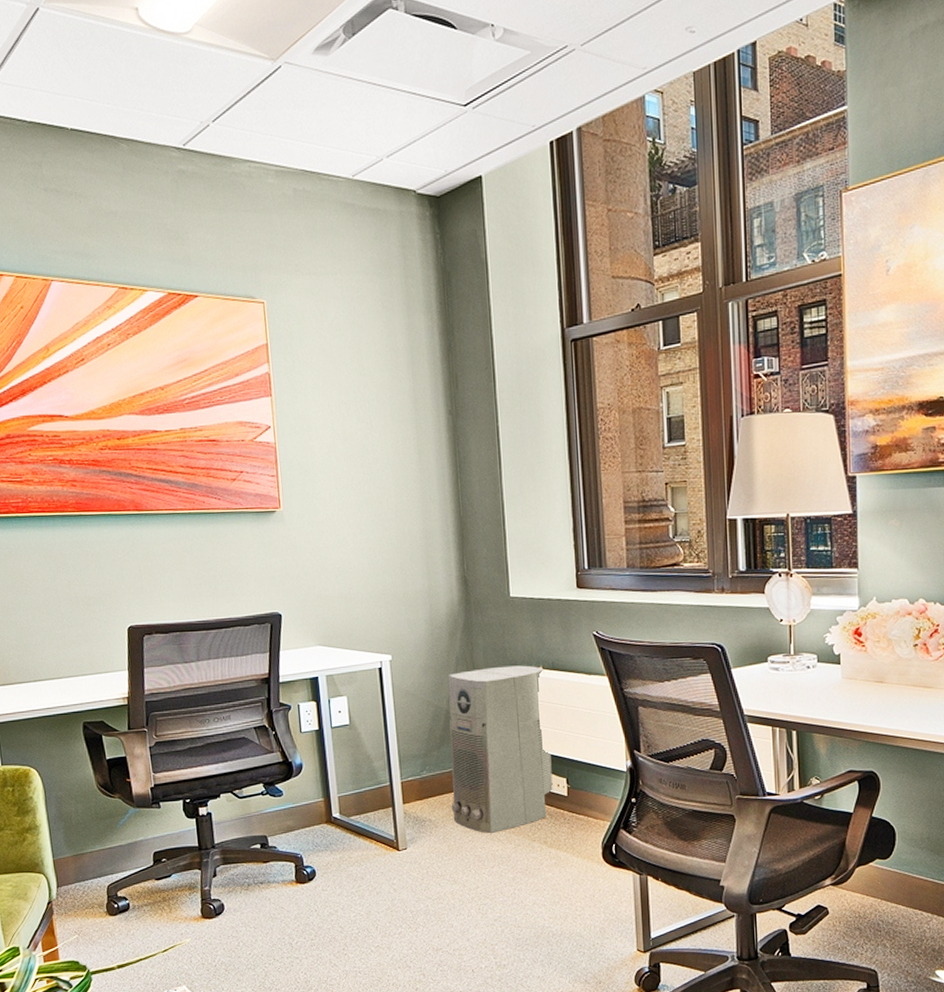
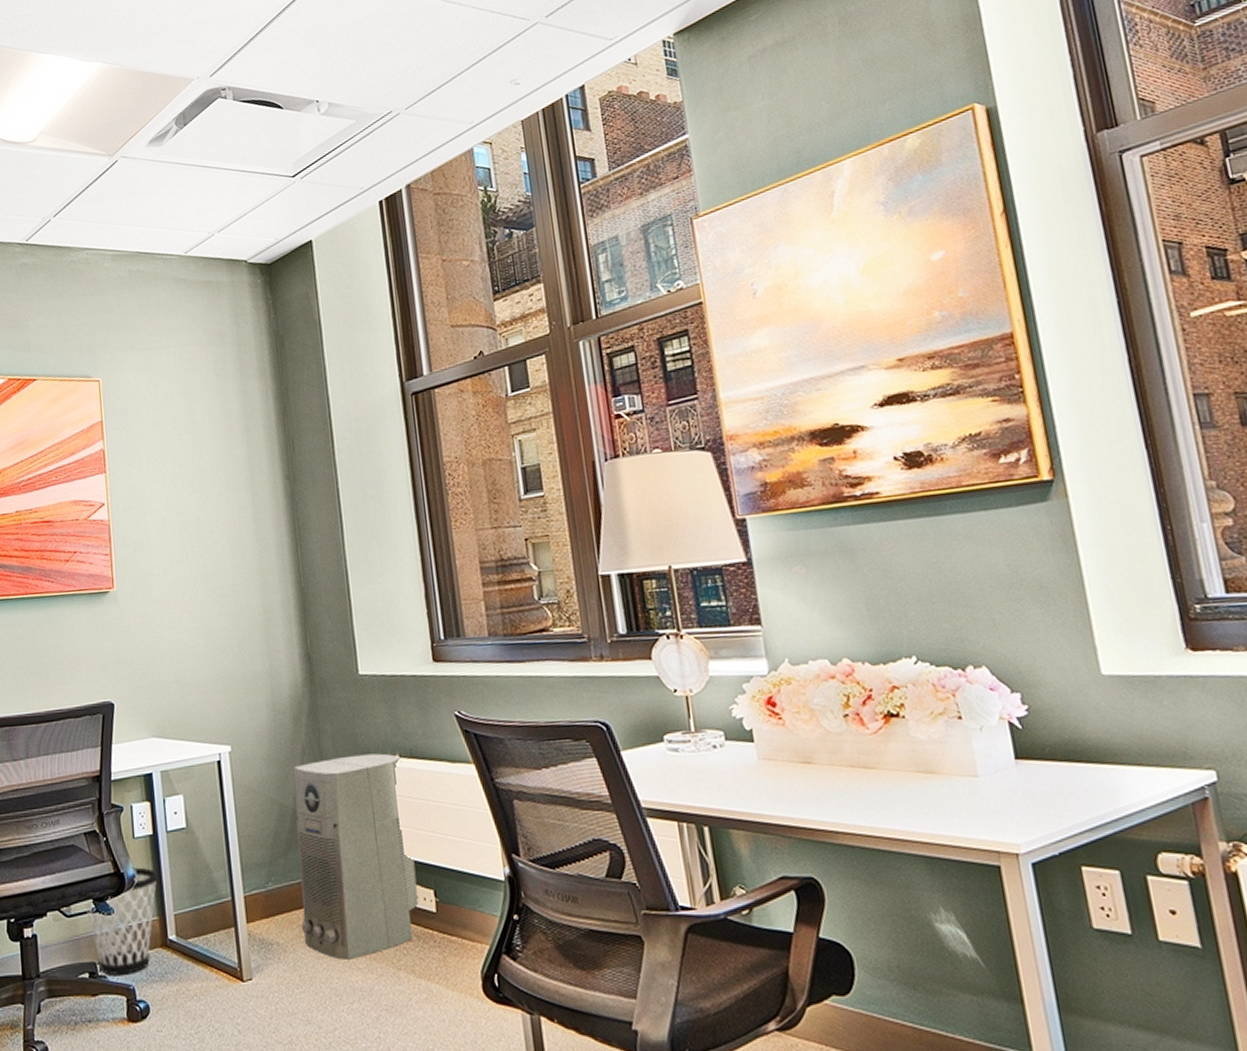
wastebasket: none [256,757,323,846] -> present [85,867,158,975]

